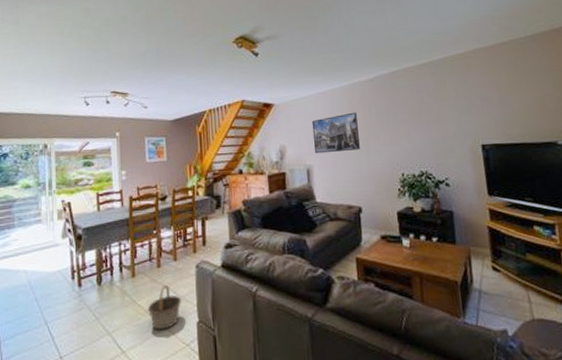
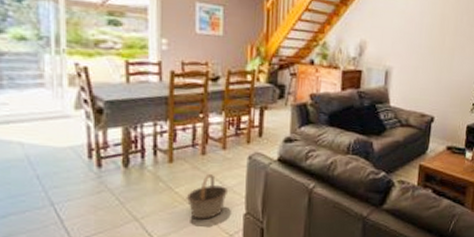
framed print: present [311,112,360,154] -> none [396,17,448,59]

